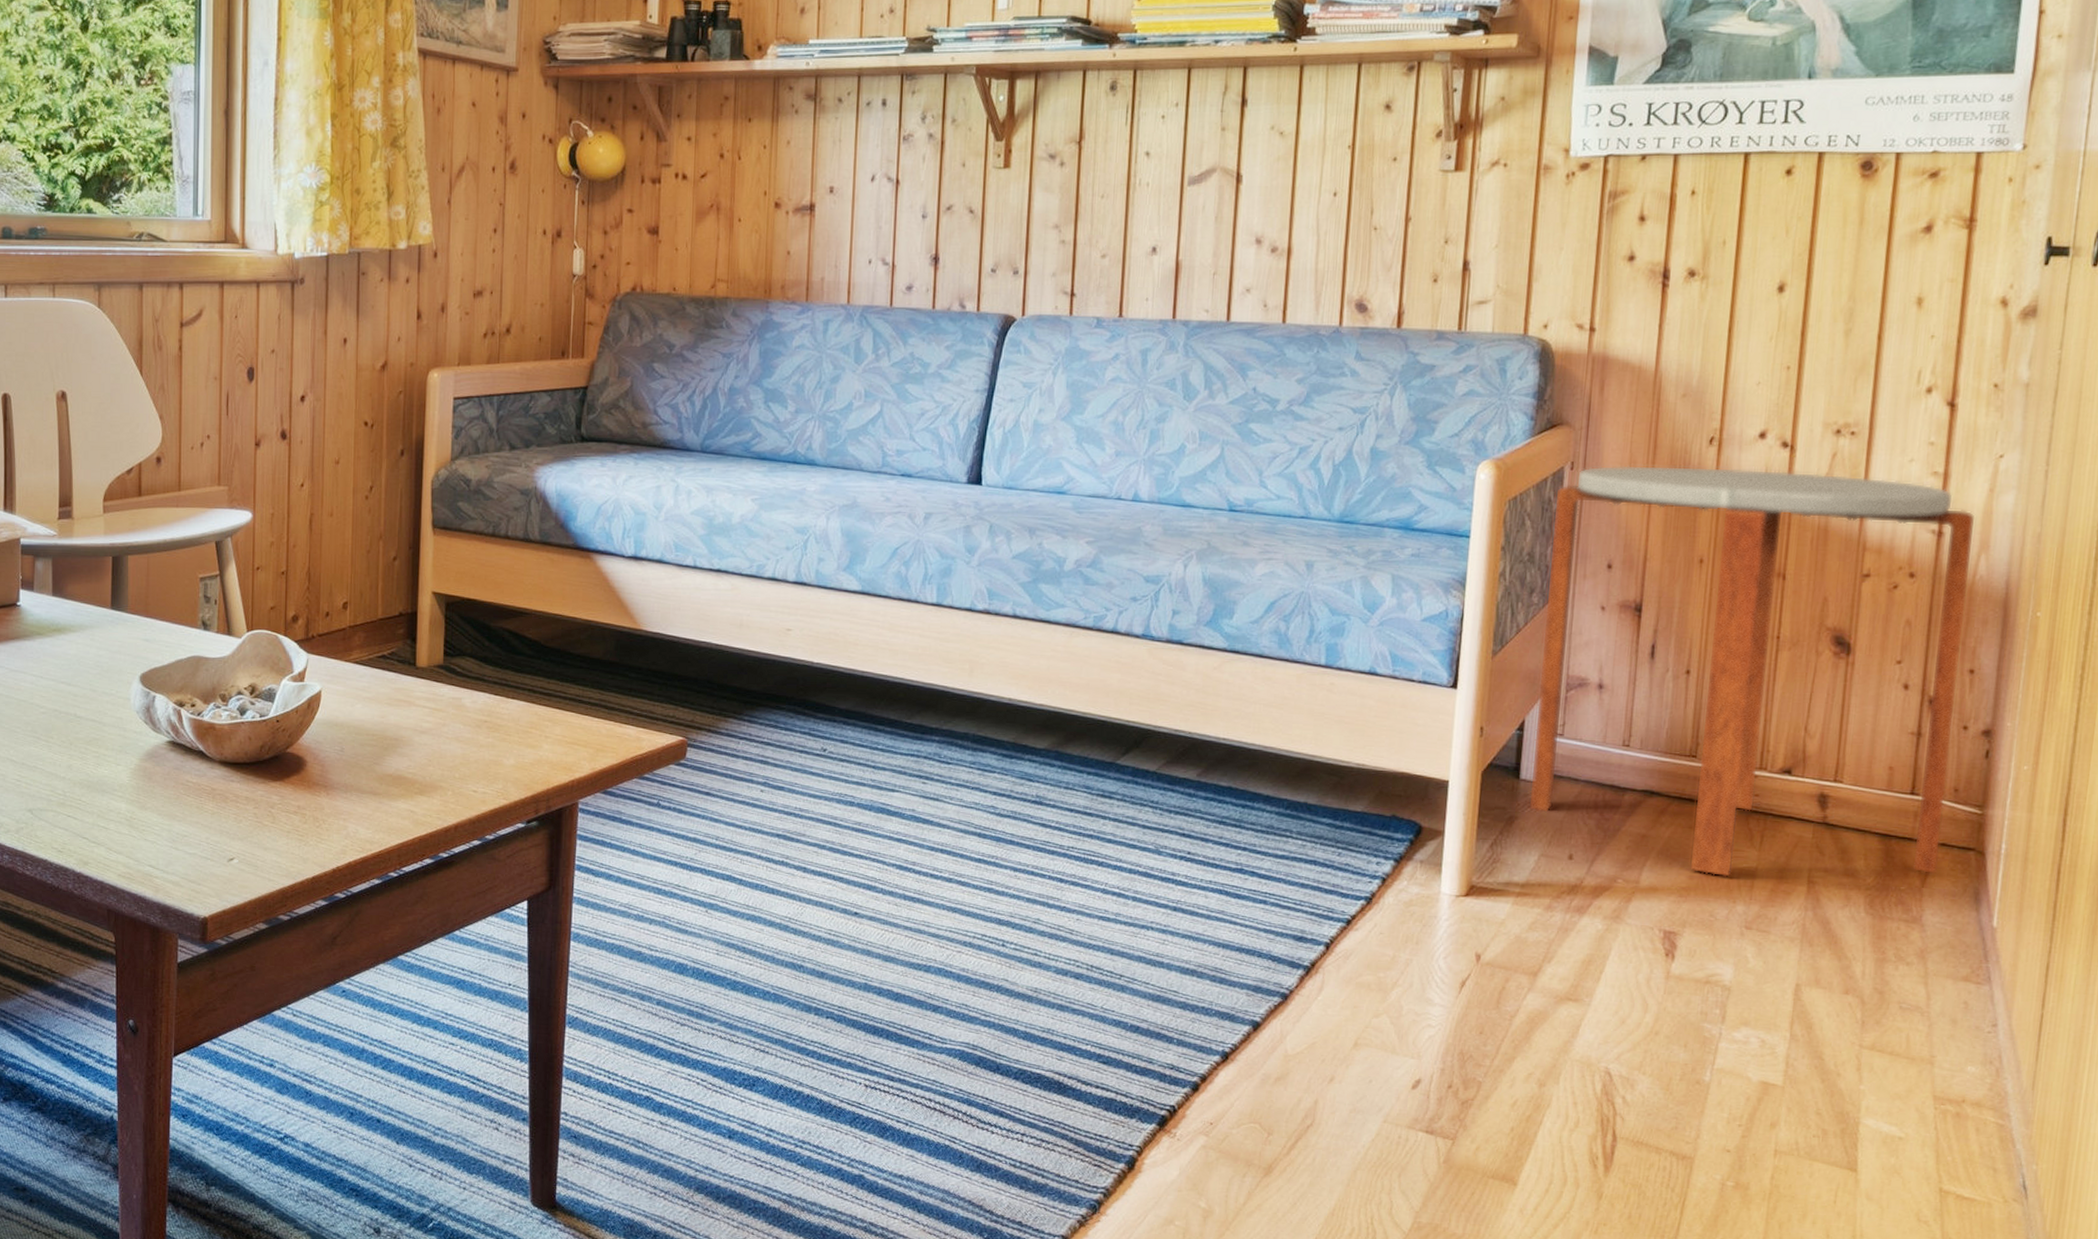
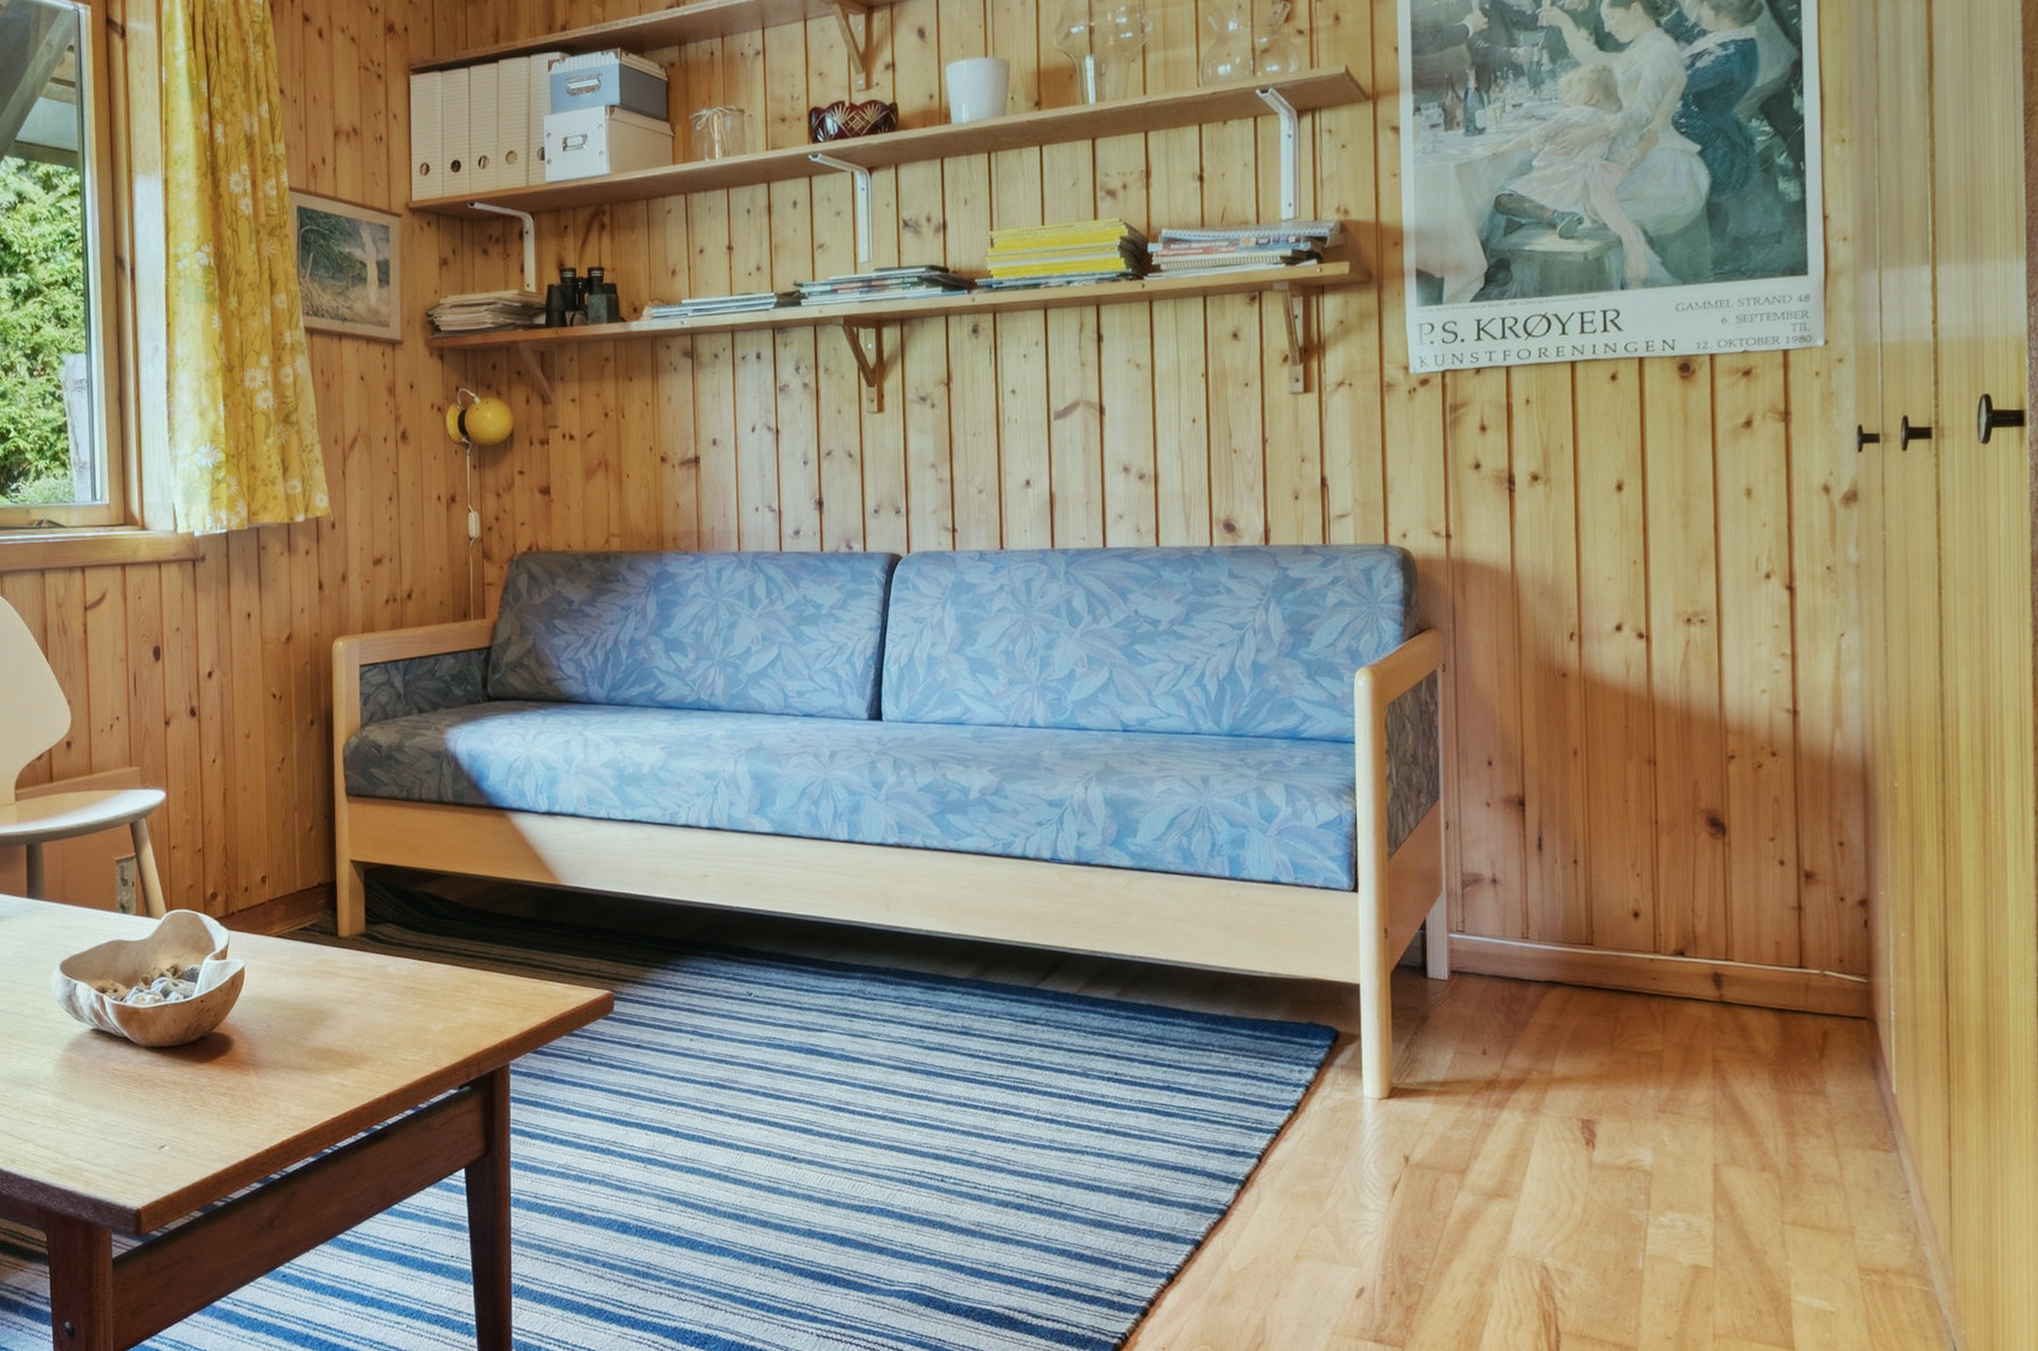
side table: present [1529,465,1977,877] -> none [1430,660,1834,1062]

